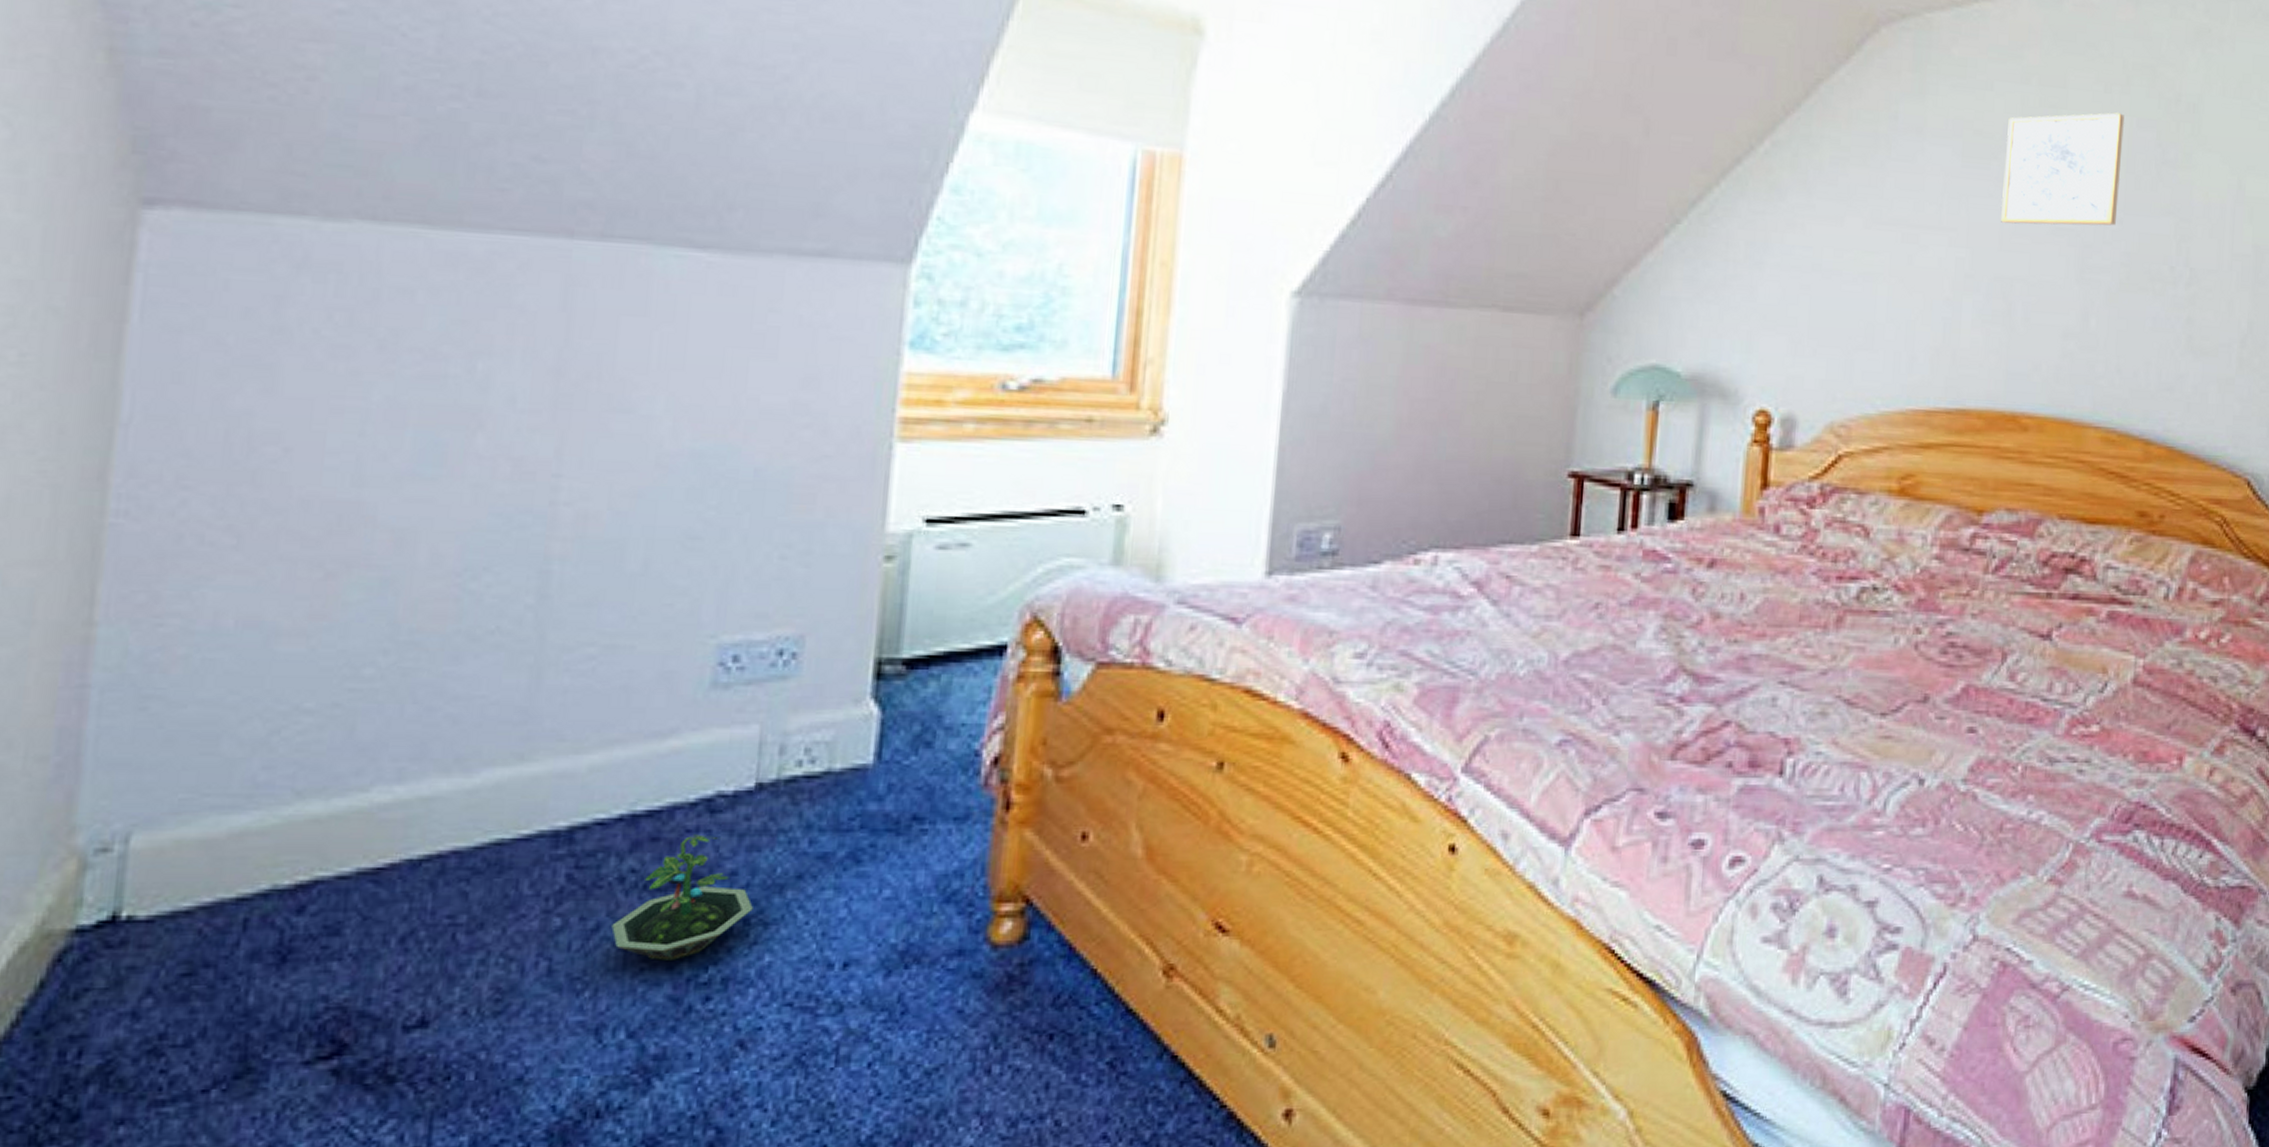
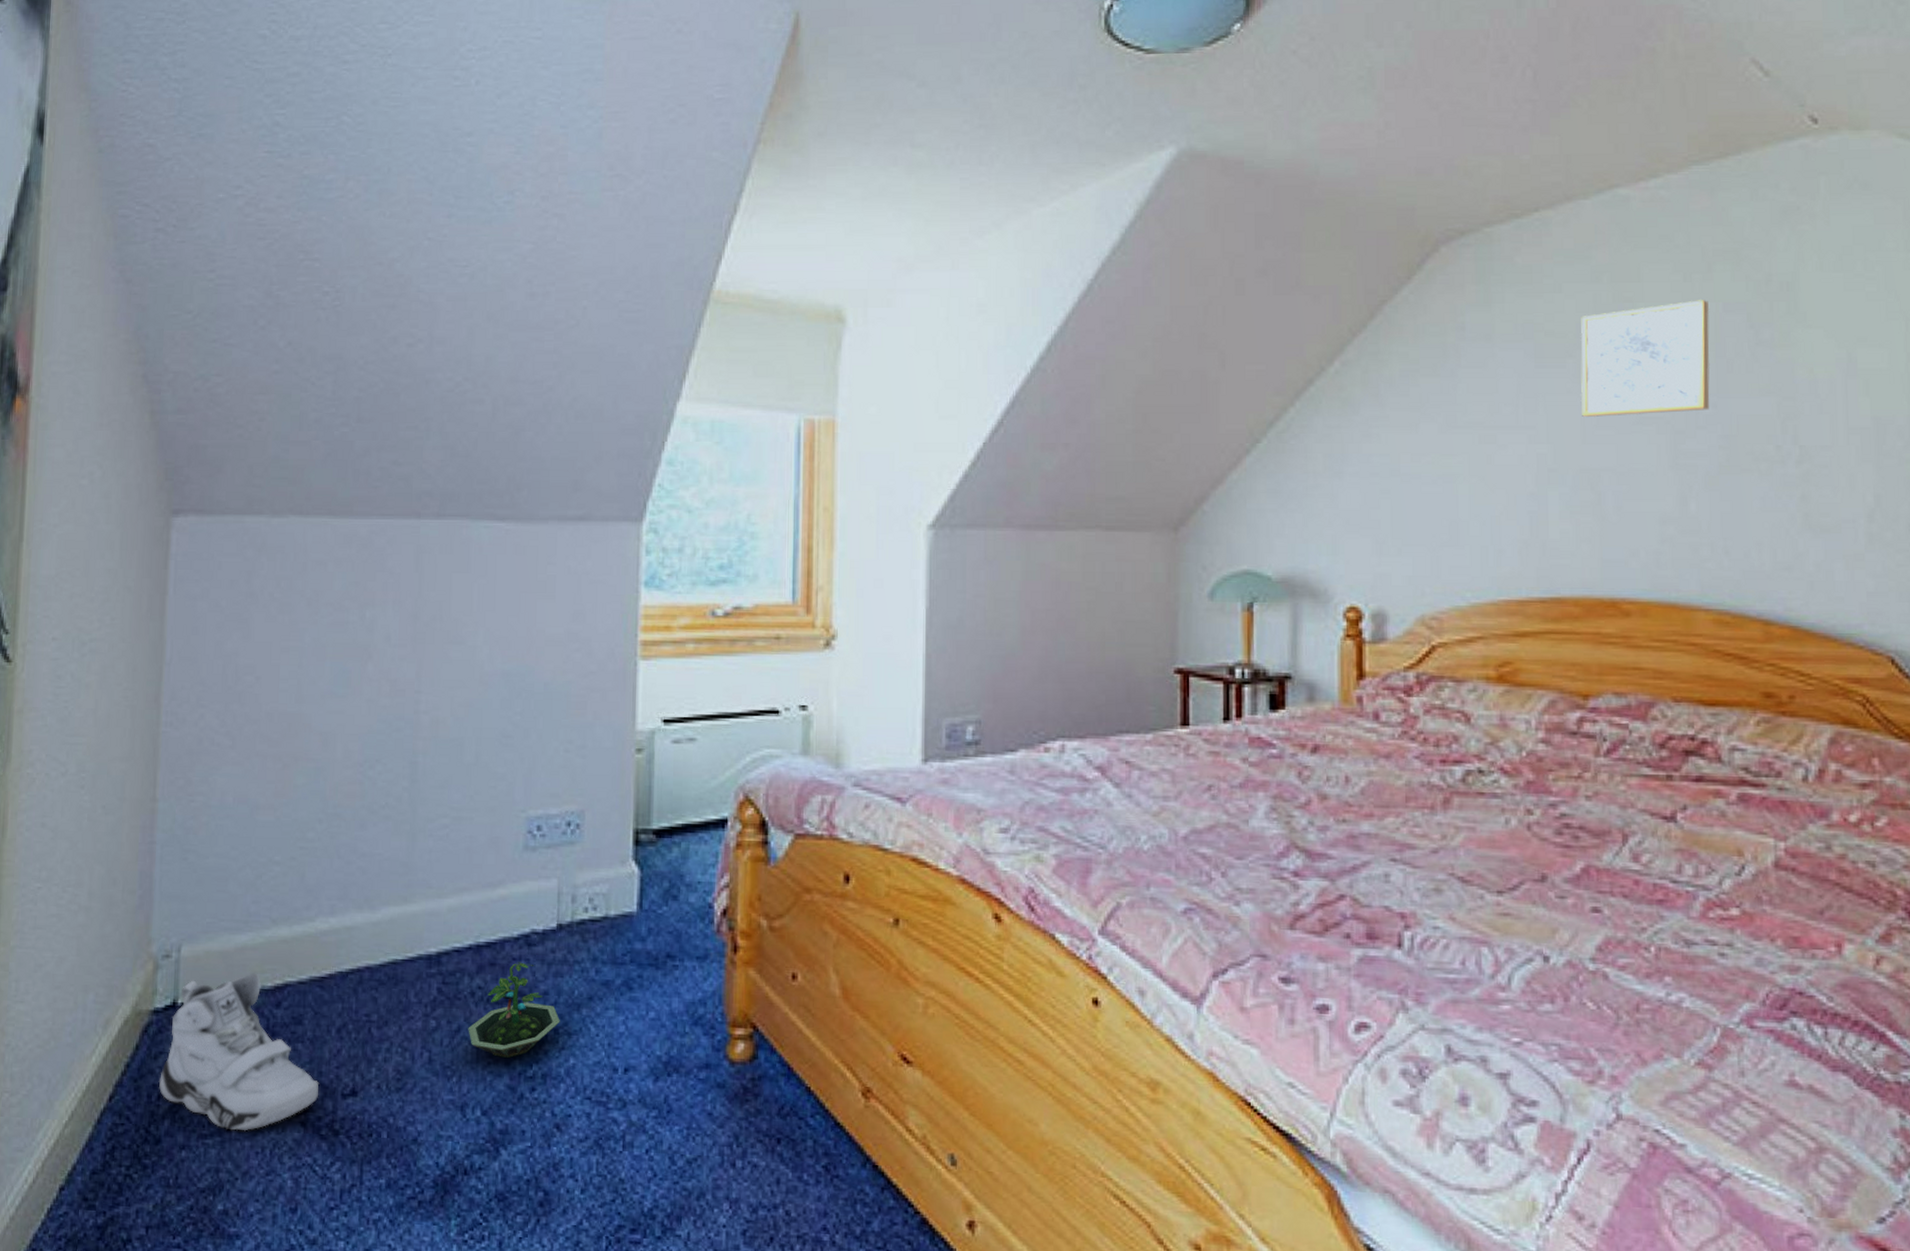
sneaker: none [80,867,366,1091] -> present [158,973,320,1131]

